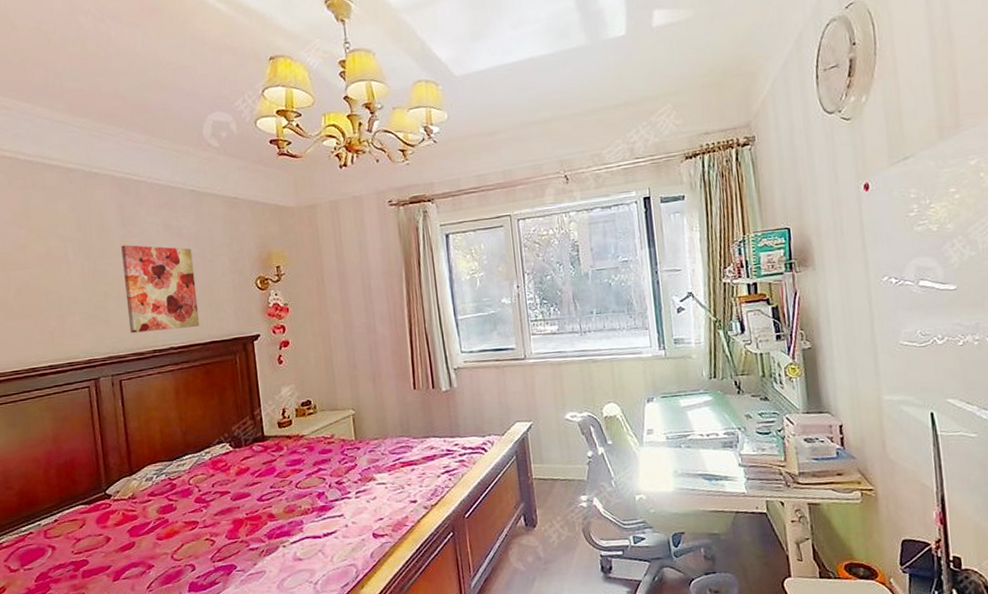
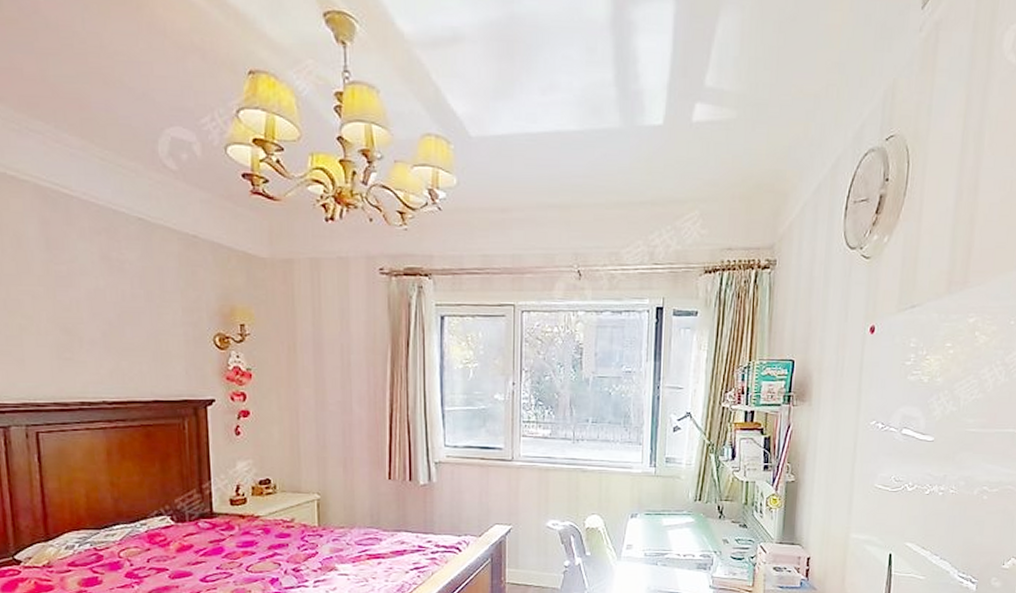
wall art: present [121,244,200,333] -> none [43,272,142,381]

